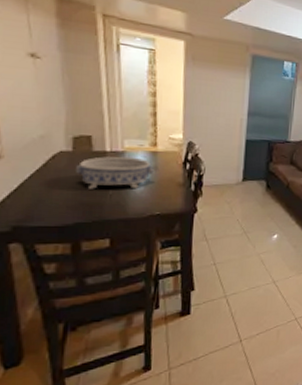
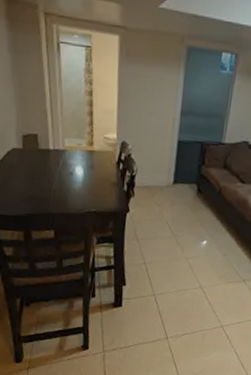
decorative bowl: present [76,156,155,189] -> none [26,154,92,187]

